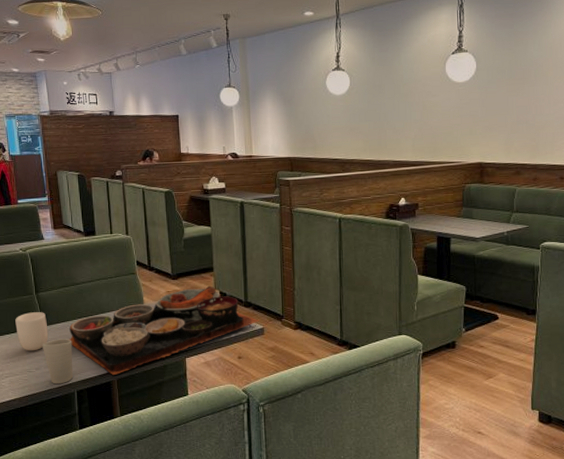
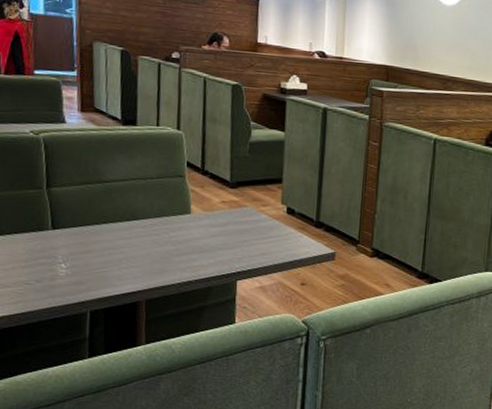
cup: present [15,312,49,351] -> none [13,210,60,259]
cup: present [42,339,73,385] -> none [48,246,91,302]
food tray: present [69,285,259,375] -> none [86,199,331,294]

